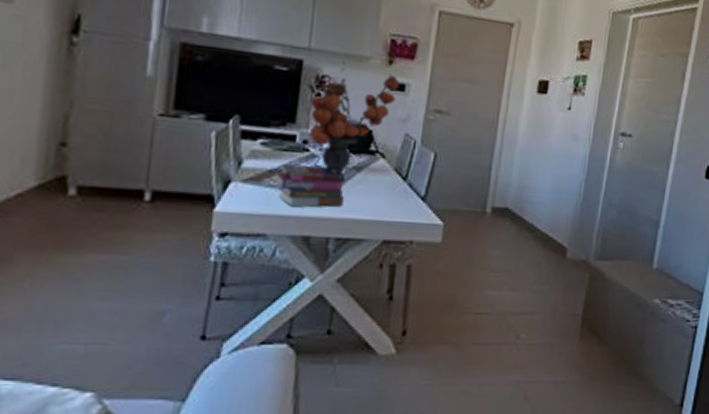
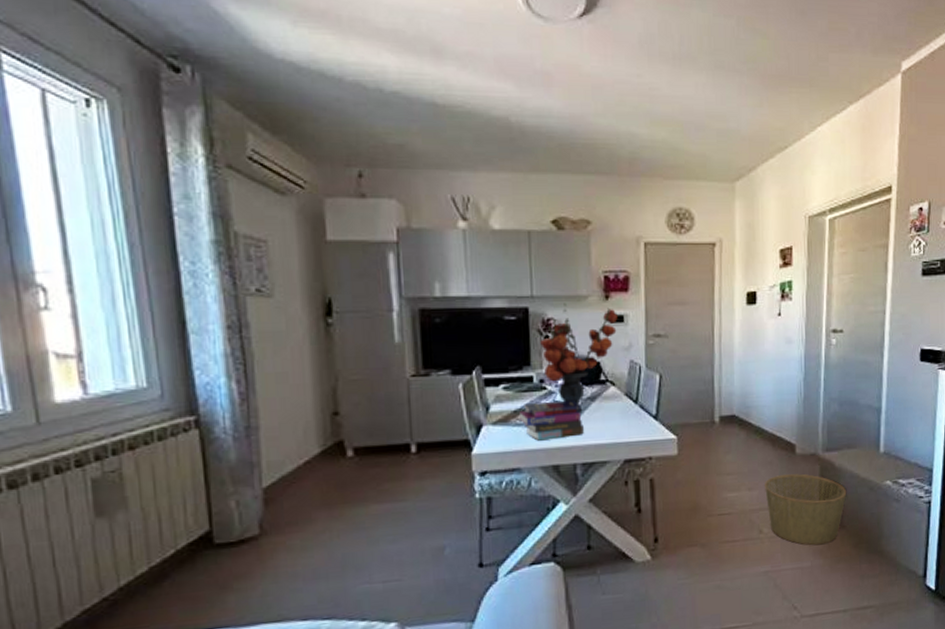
basket: none [528,279,614,359] -> present [763,473,847,546]

